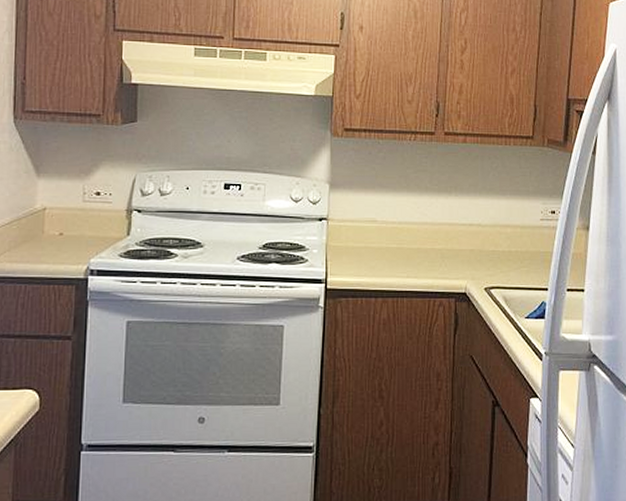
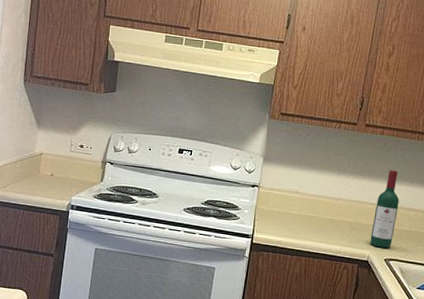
wine bottle: none [465,182,493,275] -> present [370,170,400,249]

